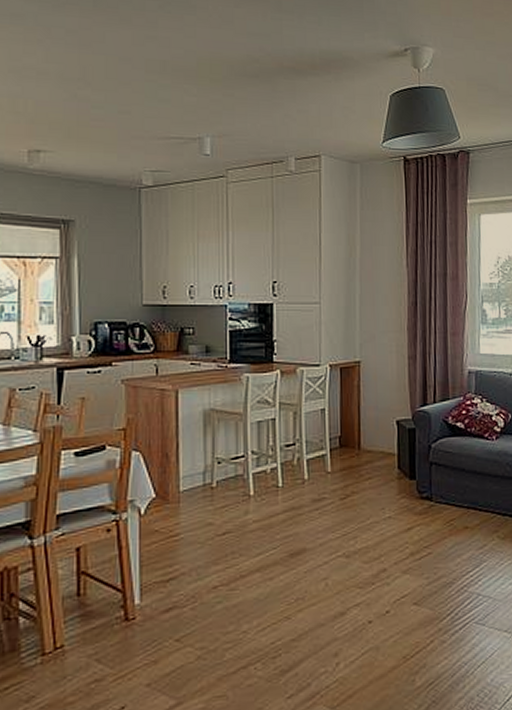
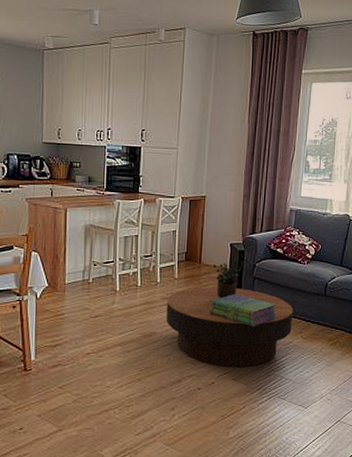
coffee table: none [318,478,485,587] -> present [166,286,293,367]
potted plant: none [375,434,419,495] -> present [212,255,247,299]
stack of books: none [376,485,464,529] -> present [209,293,277,327]

